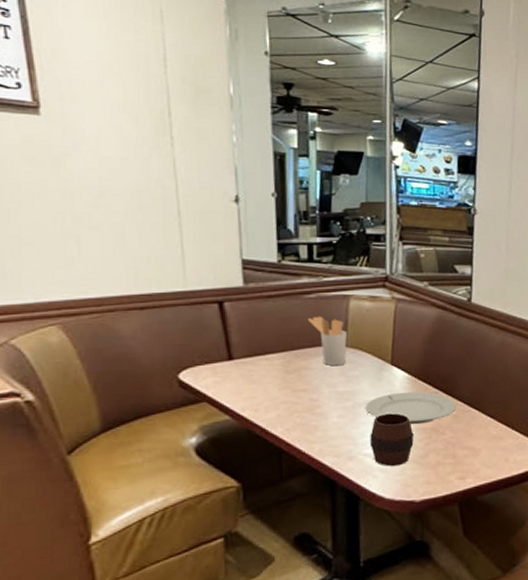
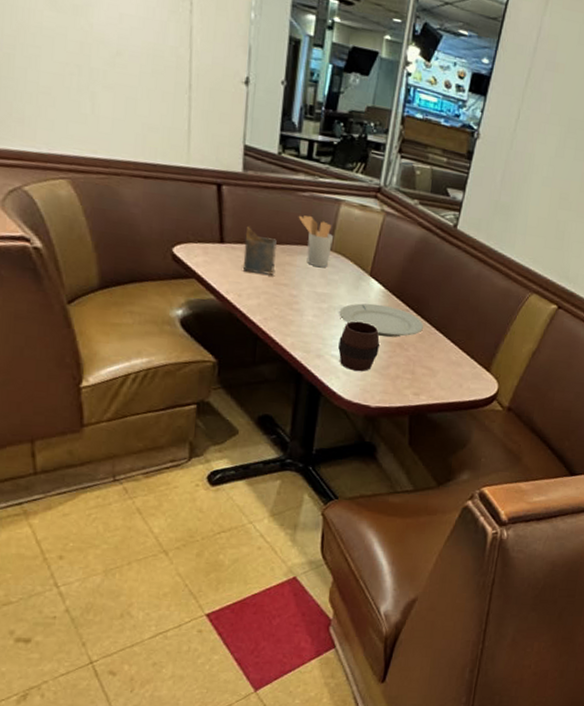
napkin holder: none [254,337,290,385] -> present [243,226,277,275]

